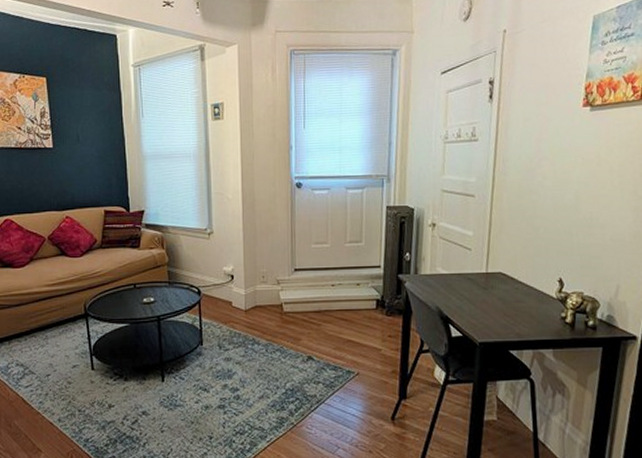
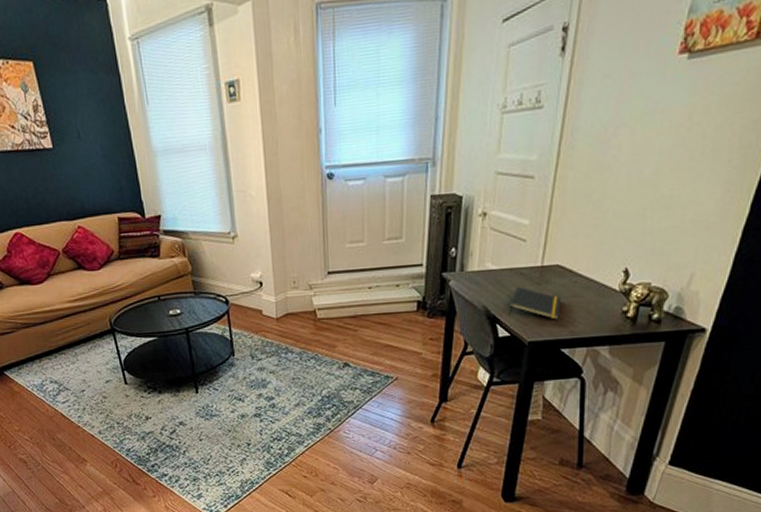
notepad: none [459,290,506,322] -> present [509,286,561,320]

